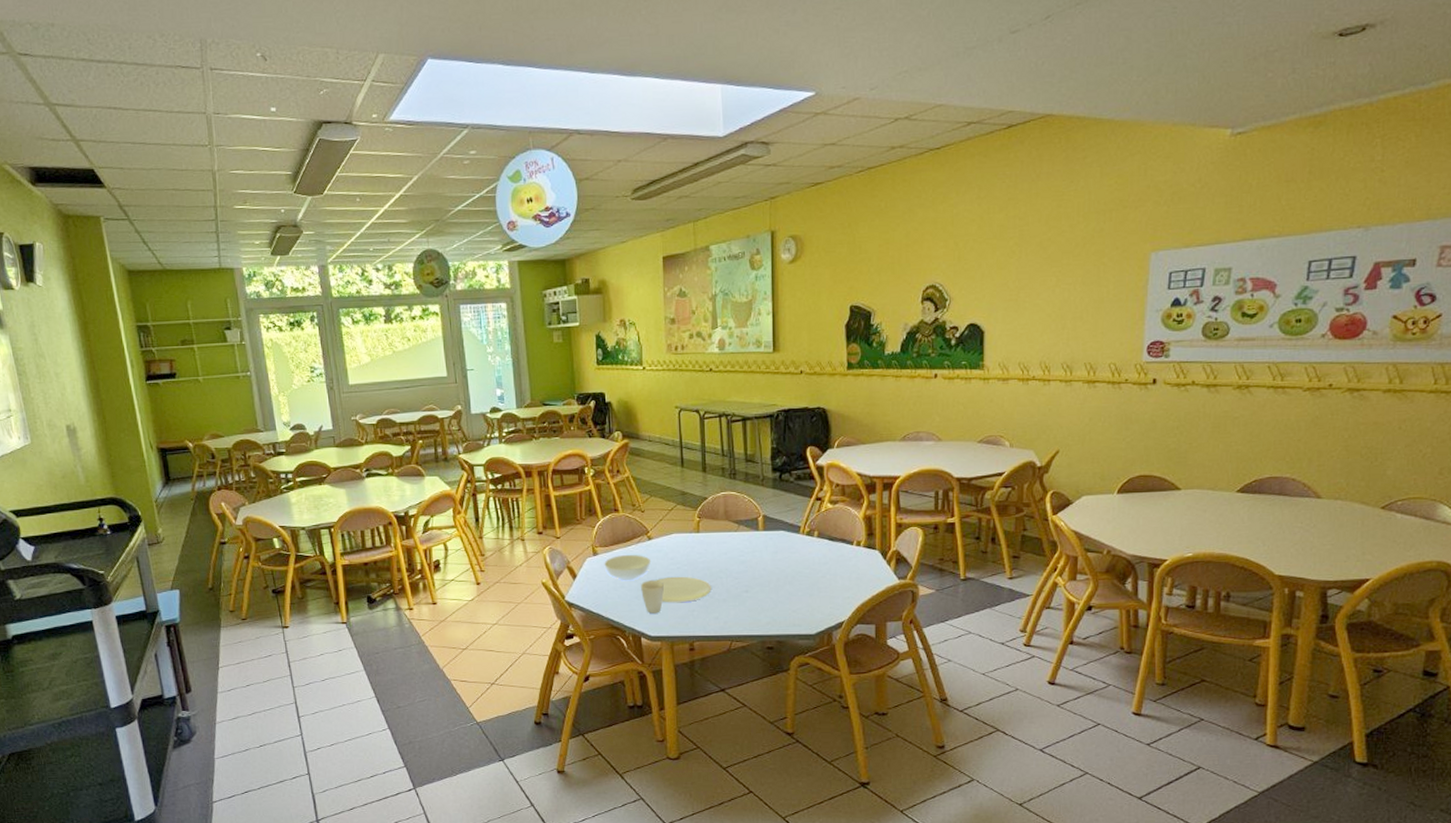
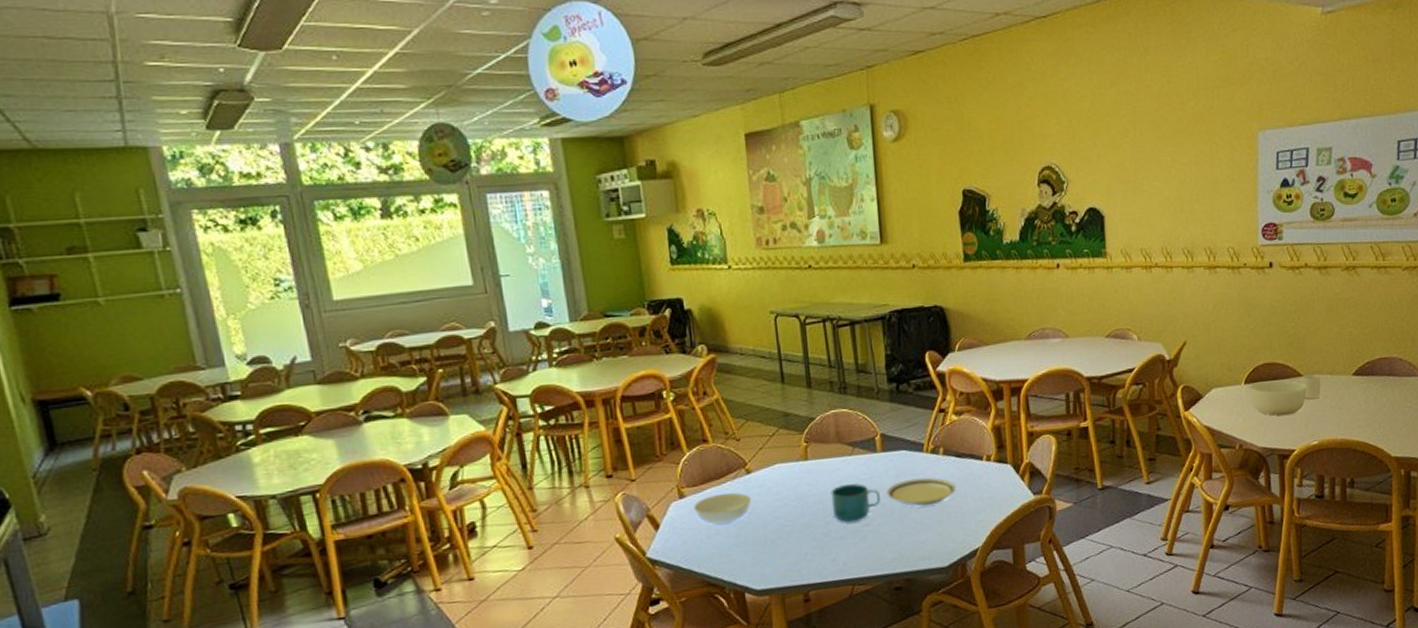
cup: present [641,580,665,614] -> none [741,521,770,563]
plate: present [655,576,711,603] -> none [757,513,826,548]
cup: none [717,555,759,588] -> present [830,483,880,523]
plate: none [765,555,828,580] -> present [887,477,957,507]
bowl: none [1122,492,1185,527] -> present [1250,380,1307,416]
cup: none [1171,488,1200,513] -> present [1294,374,1321,400]

